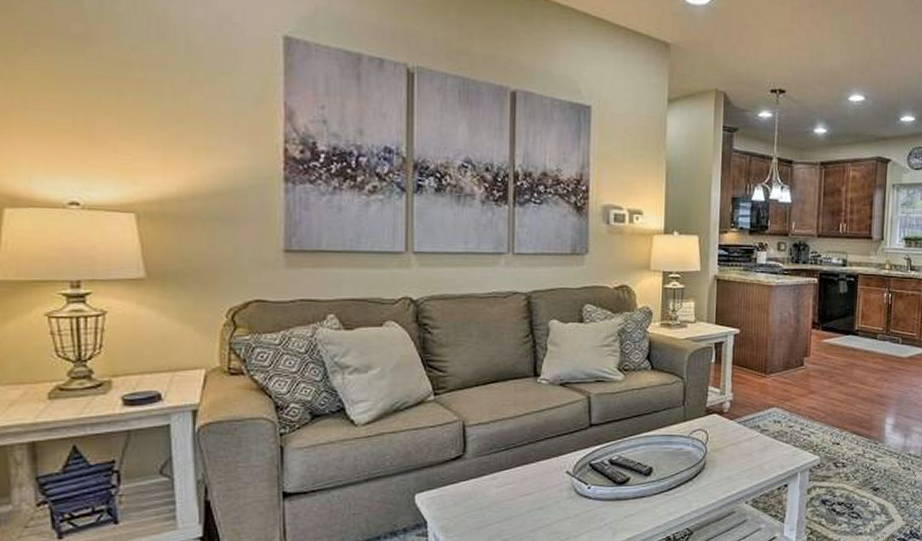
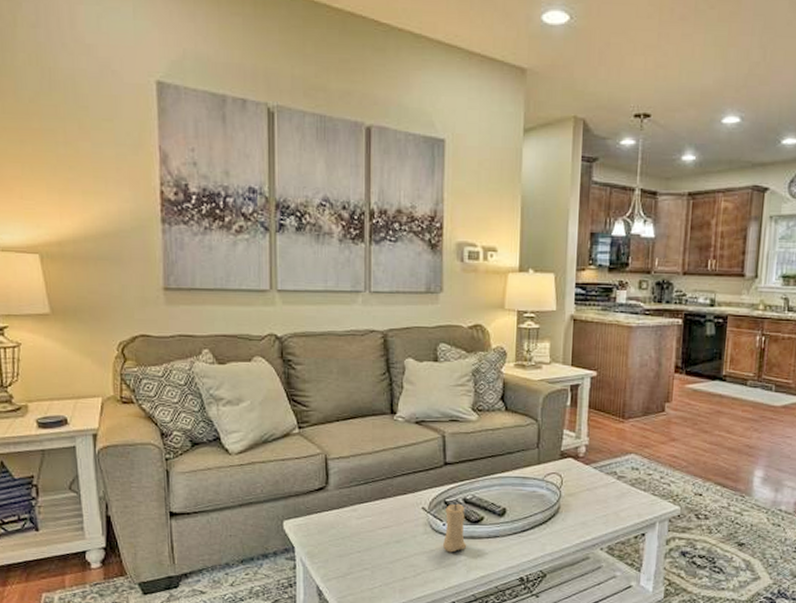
candle: none [588,464,613,516] -> present [443,502,467,553]

